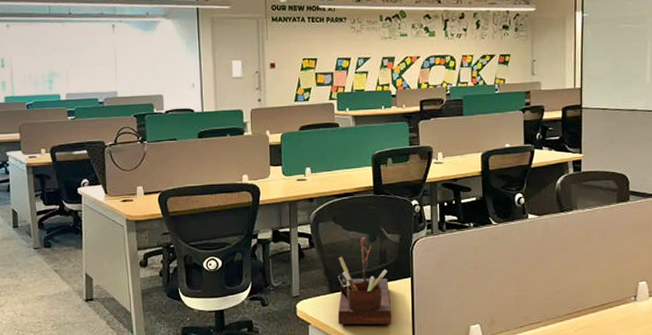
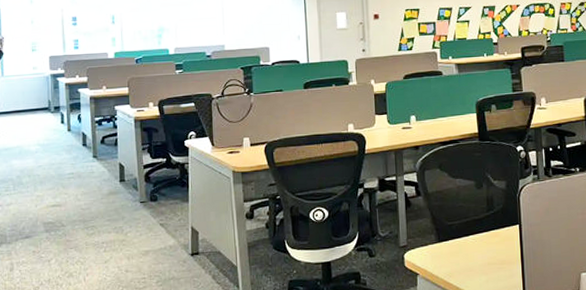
desk organizer: present [337,237,392,325] -> none [445,184,502,275]

